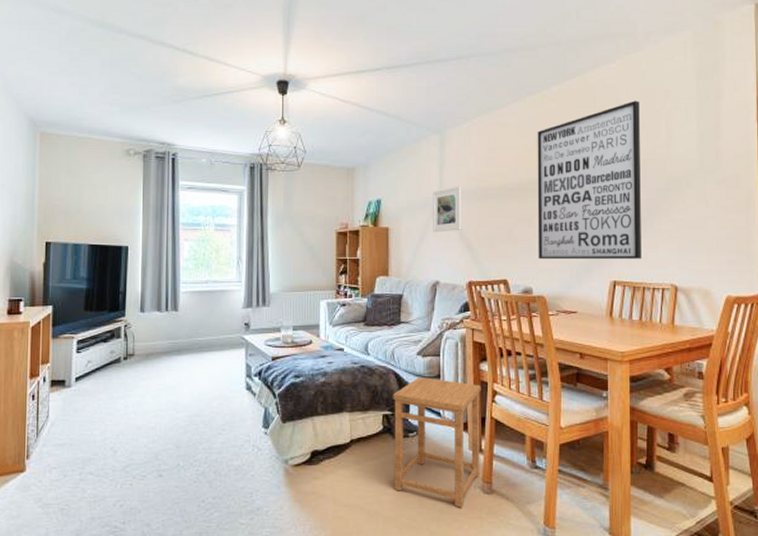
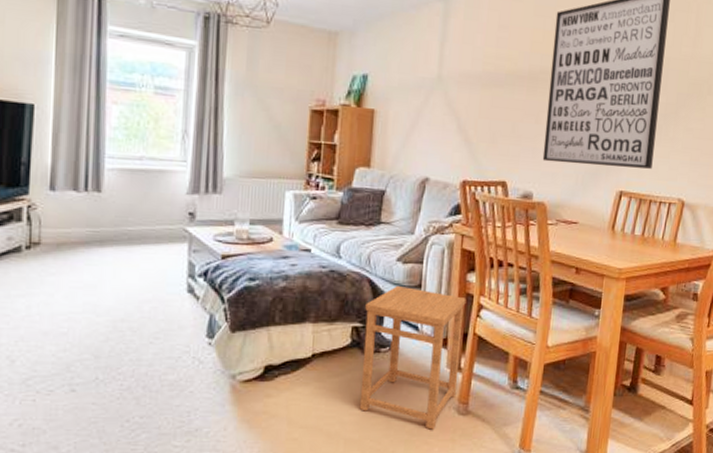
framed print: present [433,186,462,232] -> none [427,67,465,121]

